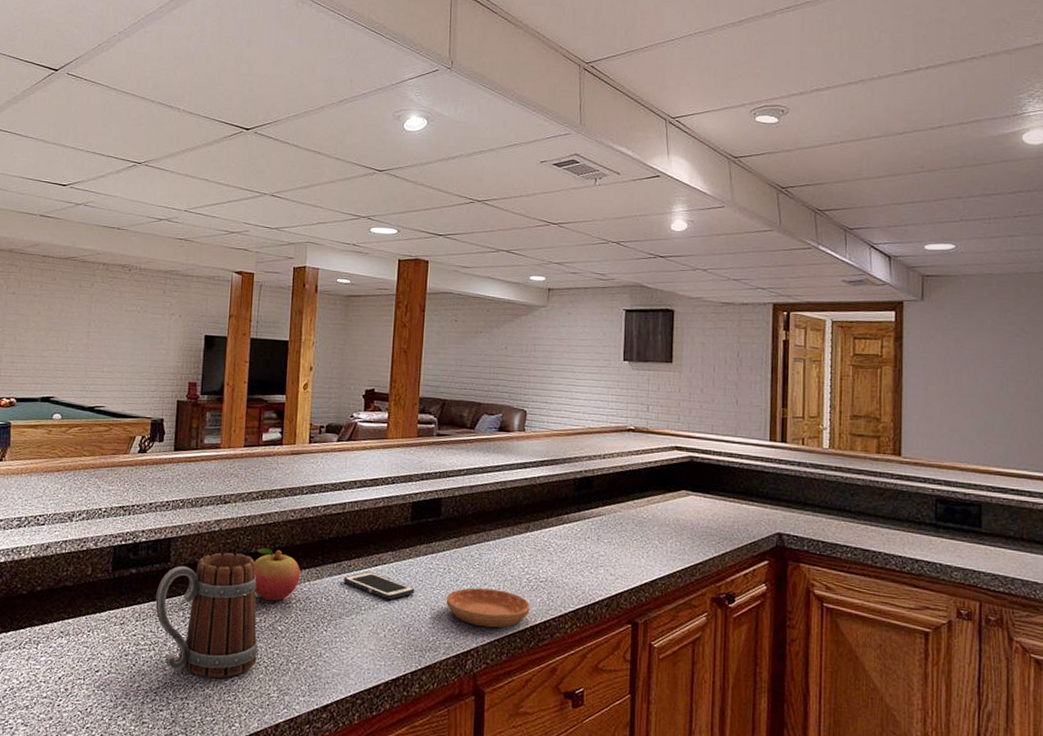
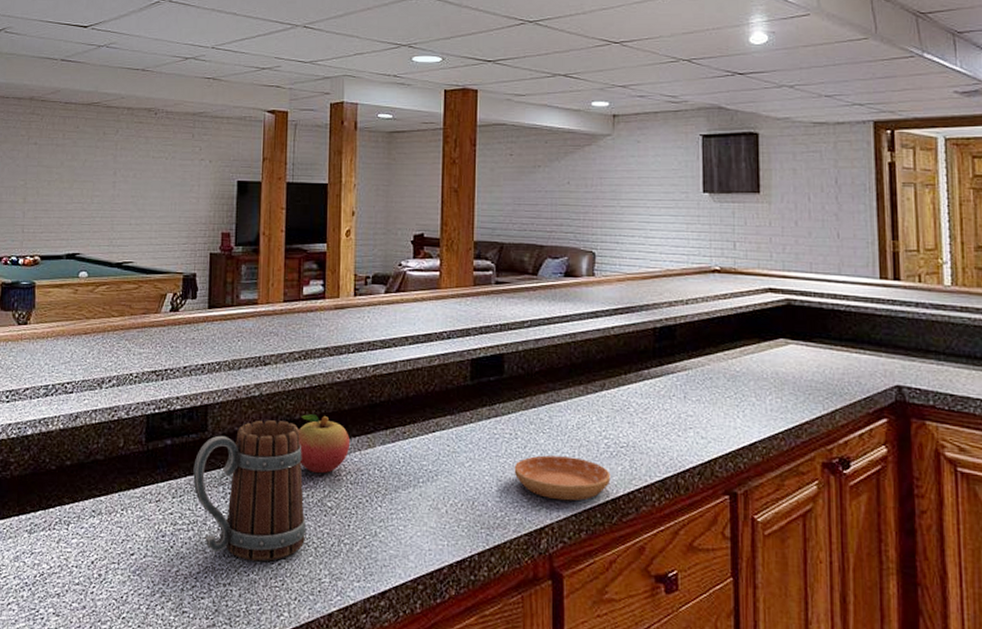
cell phone: present [344,571,415,600] -> none [398,438,478,470]

